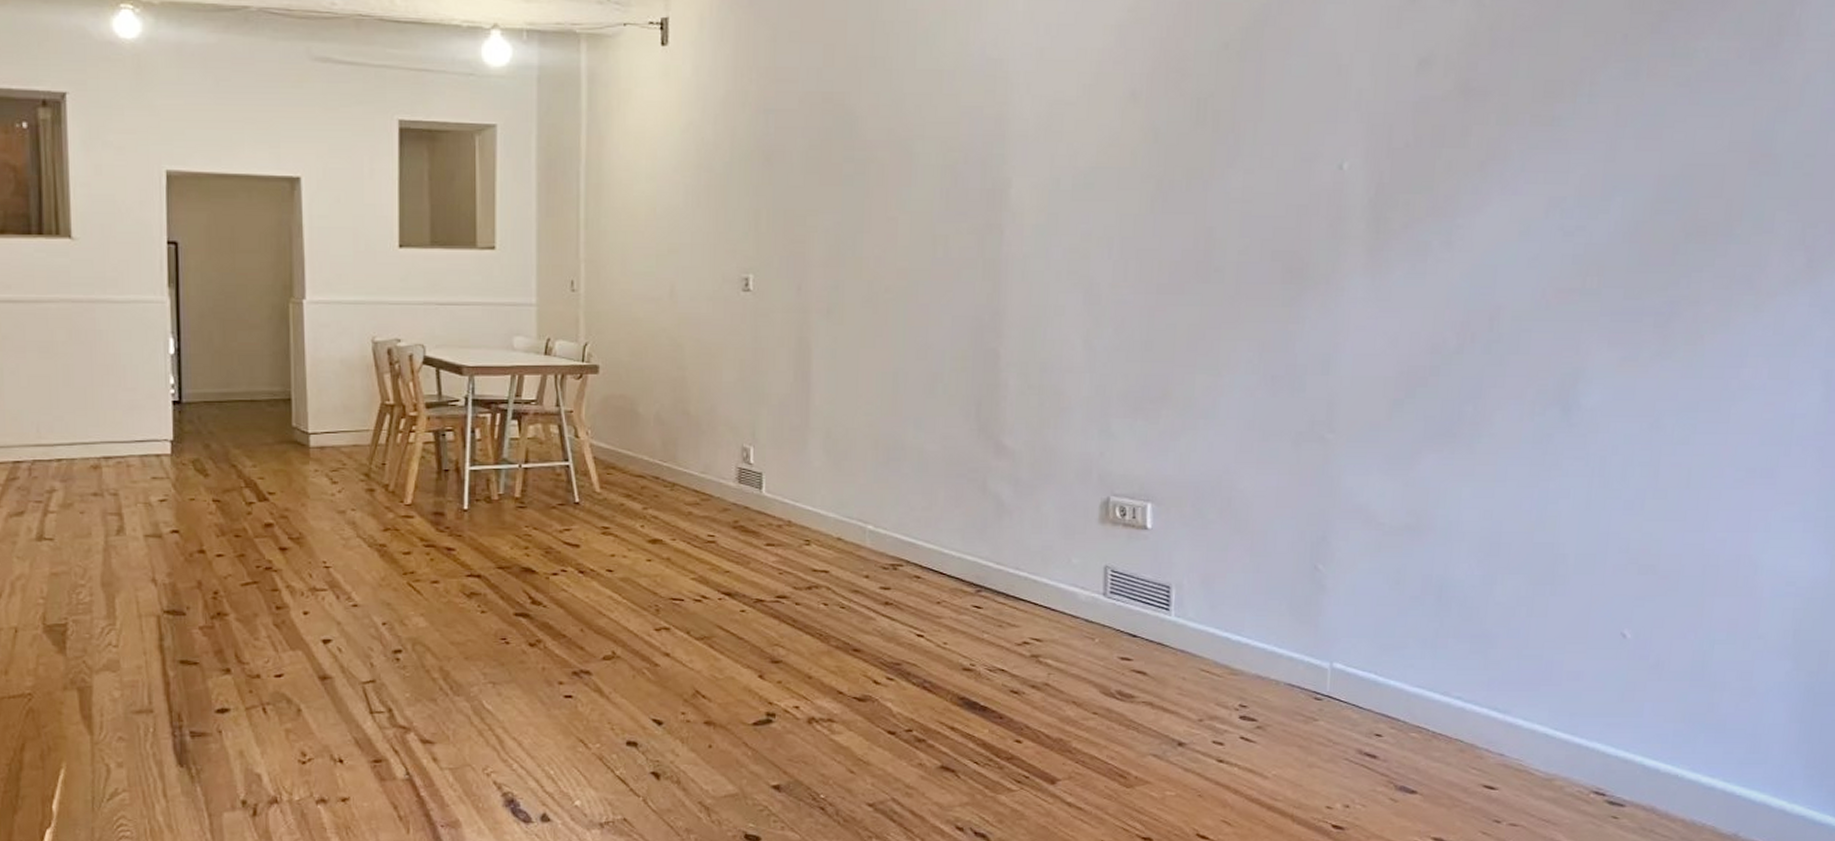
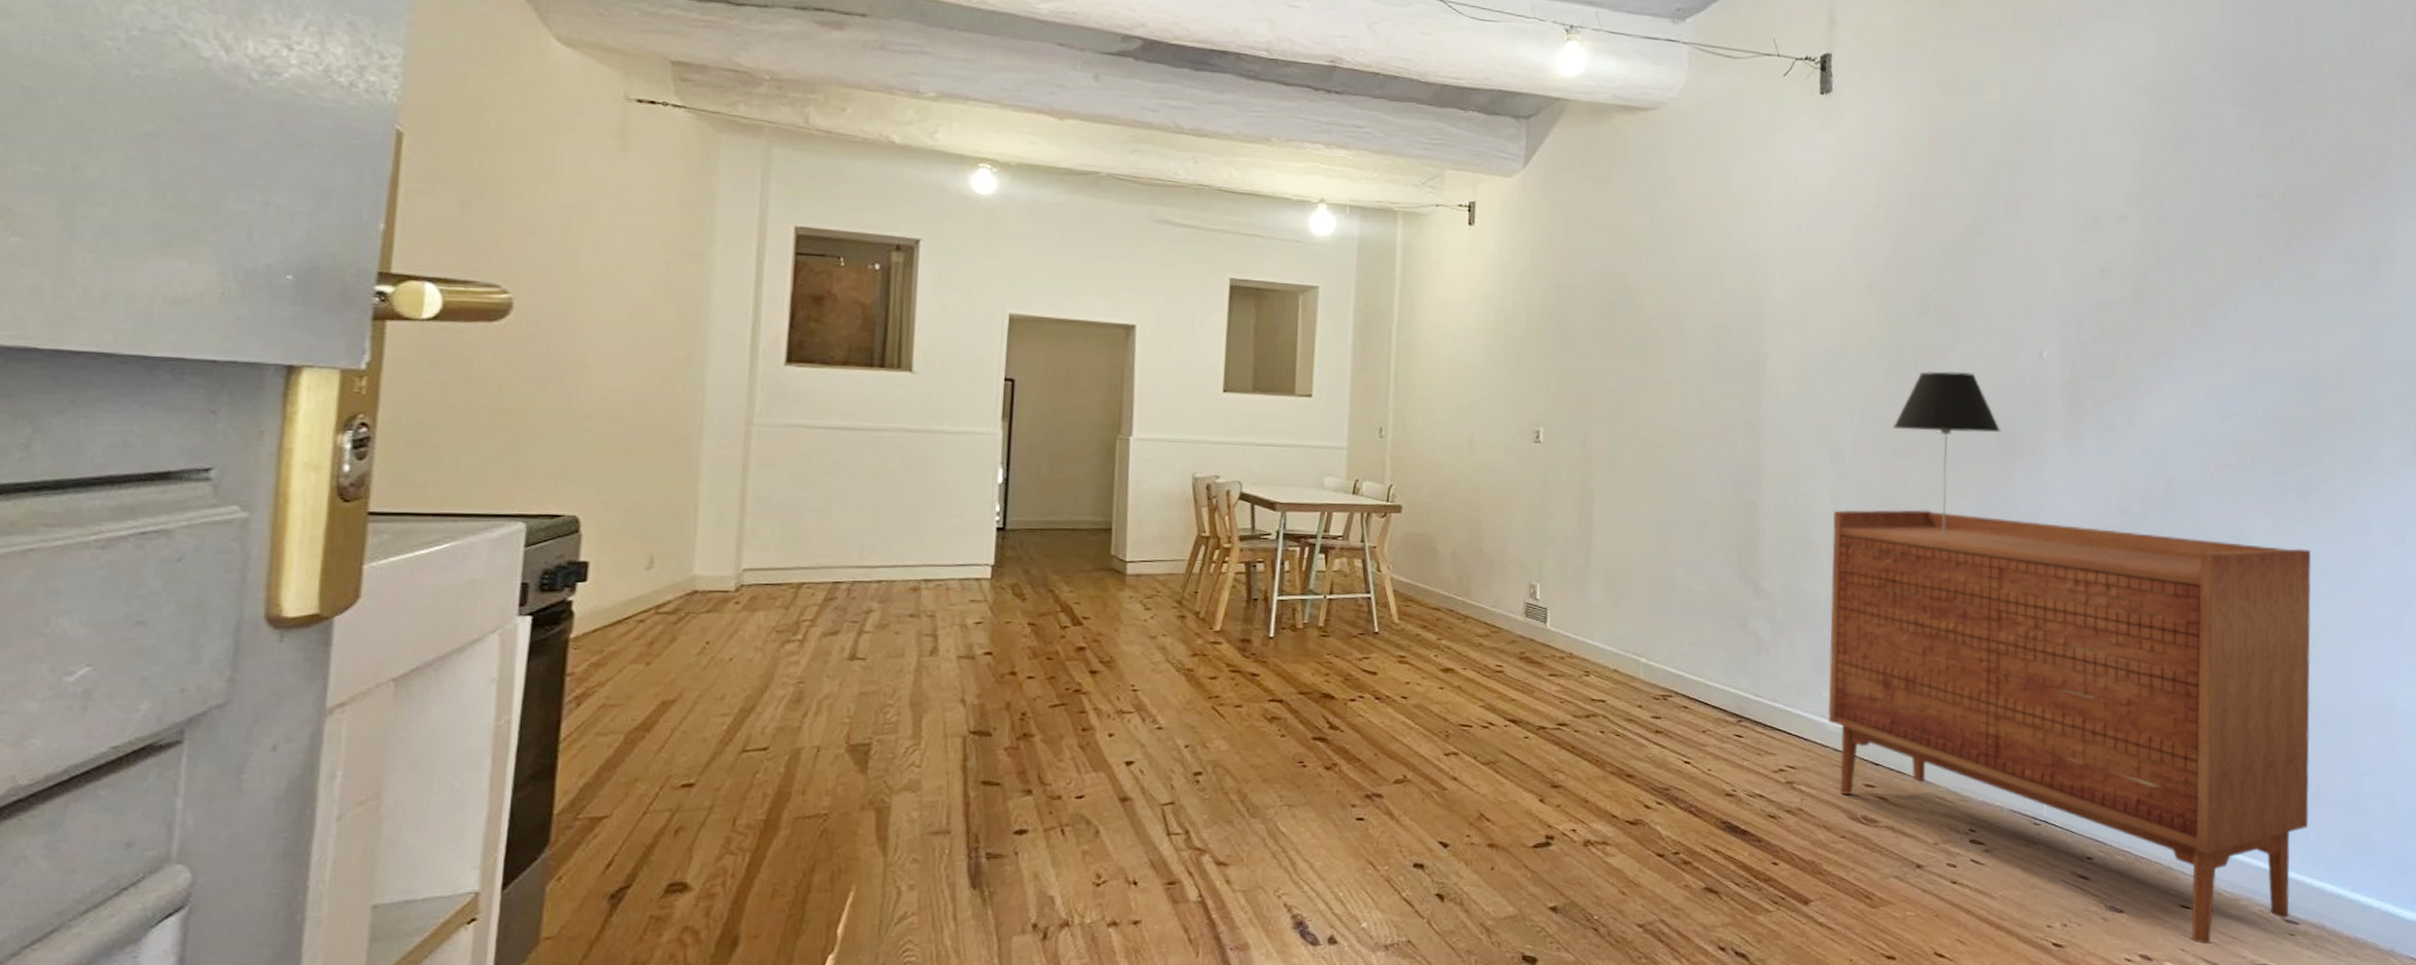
sideboard: none [1078,353,1667,826] -> present [1827,509,2311,944]
table lamp: none [1158,190,1289,383] -> present [1892,371,2001,537]

